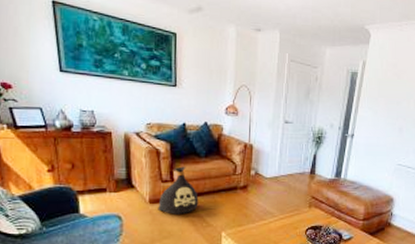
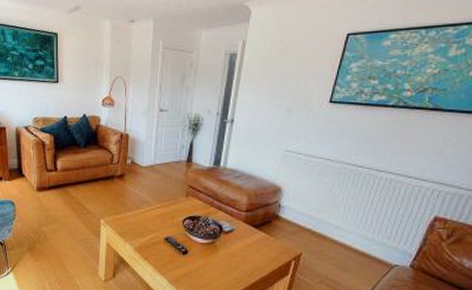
bag: present [158,166,199,215] -> none [44,156,79,202]

